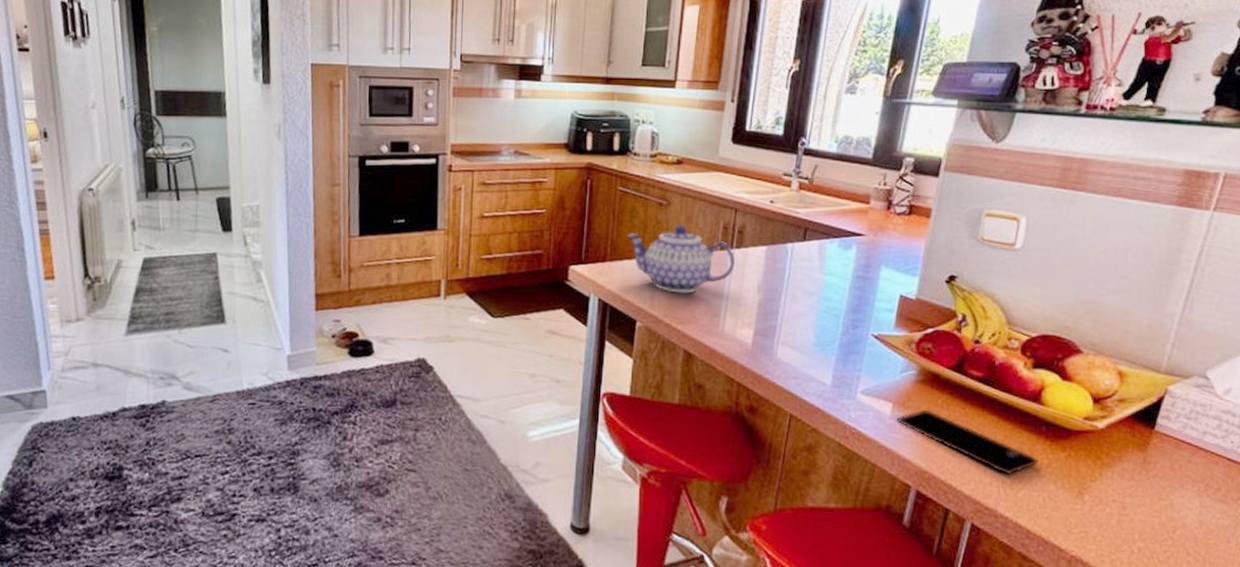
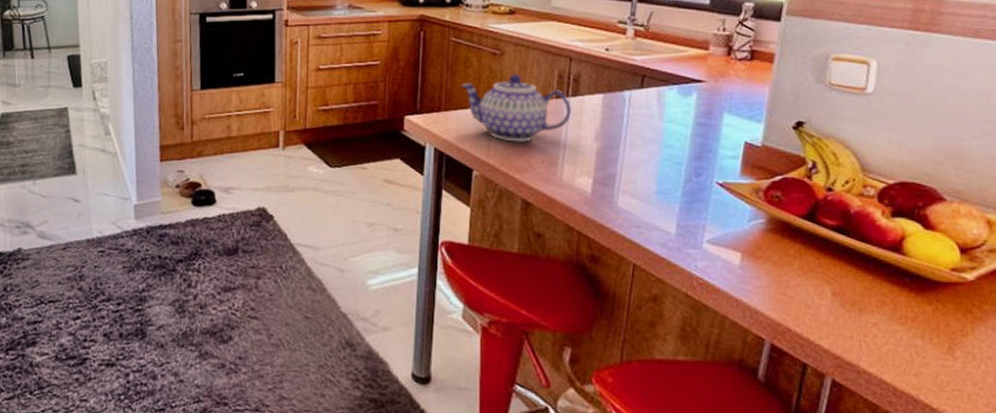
smartphone: present [896,409,1038,476] -> none [746,259,903,329]

